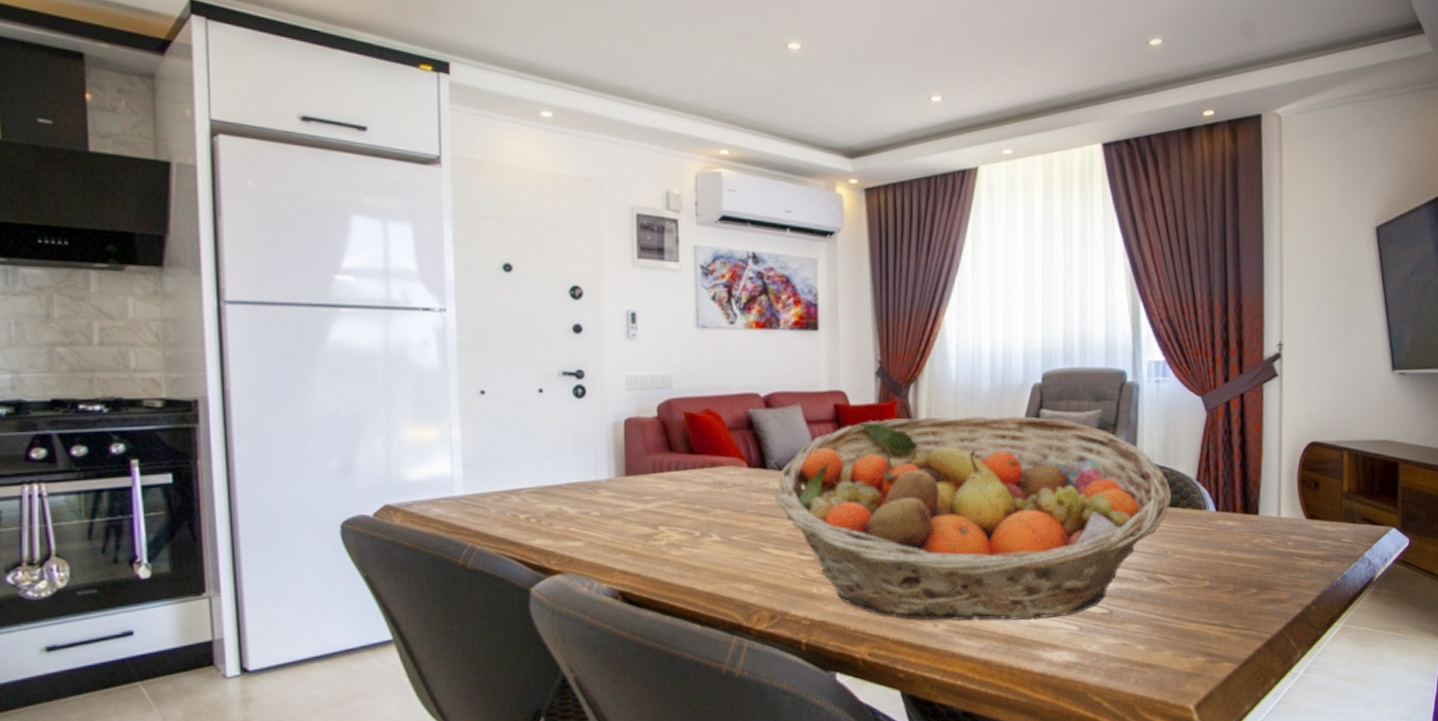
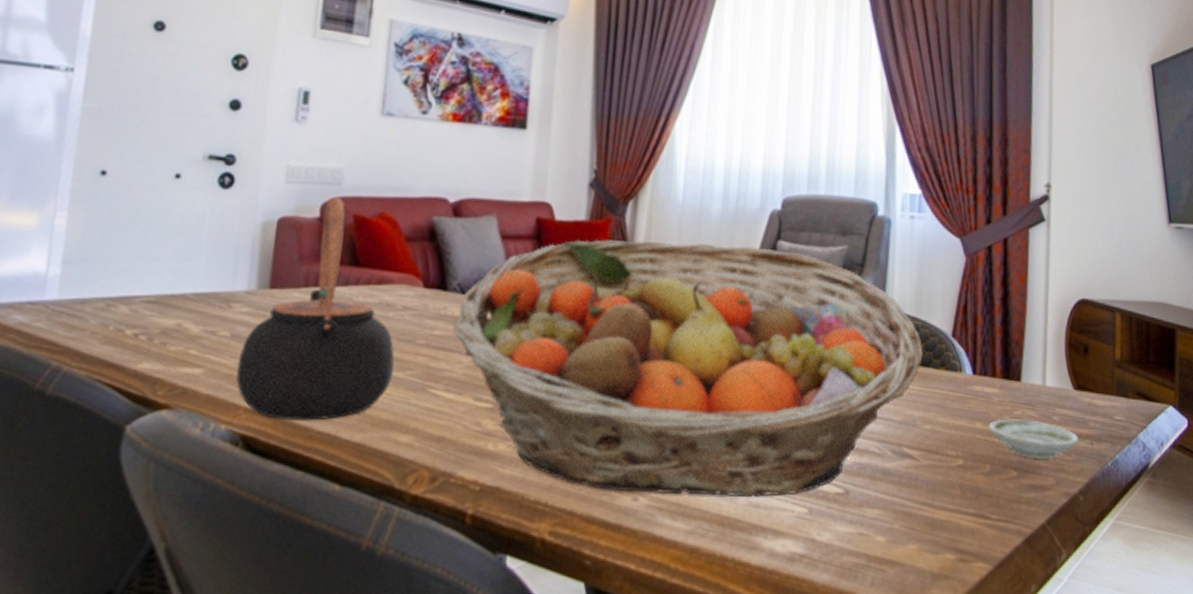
teapot: none [608,398,731,578] -> present [236,196,395,421]
saucer: none [1231,546,1312,578] -> present [989,419,1080,460]

